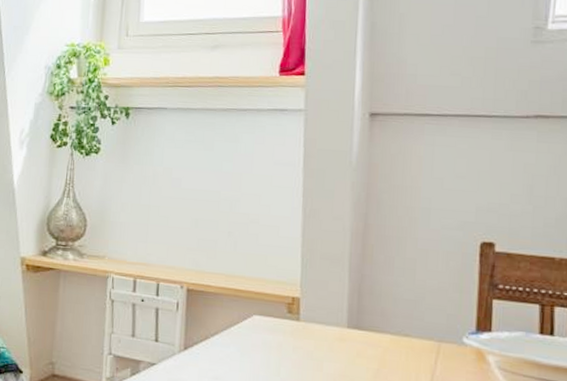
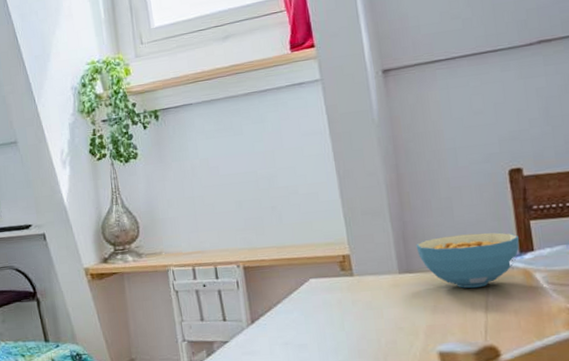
cereal bowl: none [370,298,478,359] -> present [416,232,520,288]

